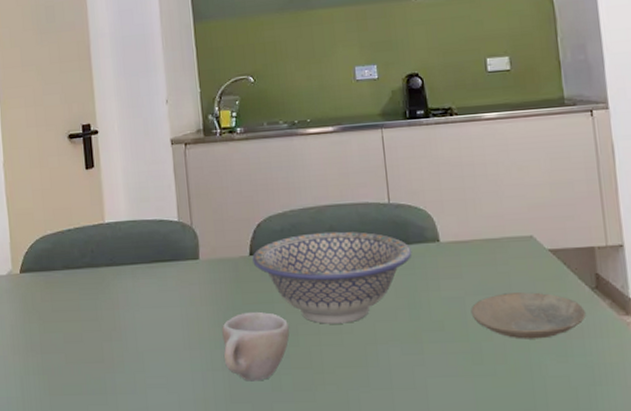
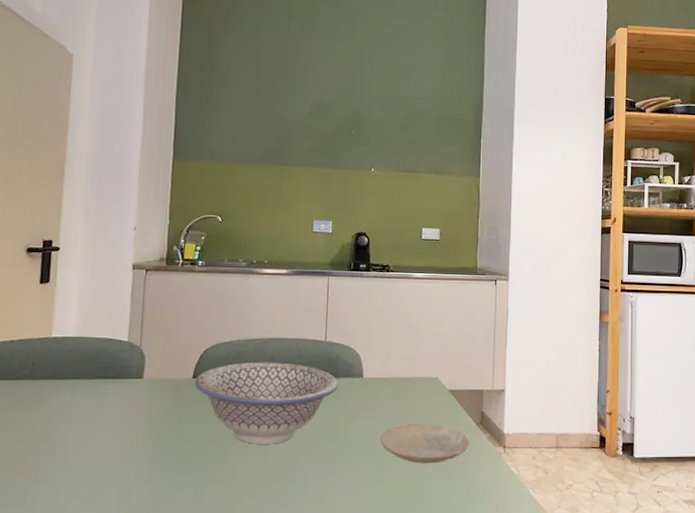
cup: present [222,311,290,382] -> none [152,430,219,495]

